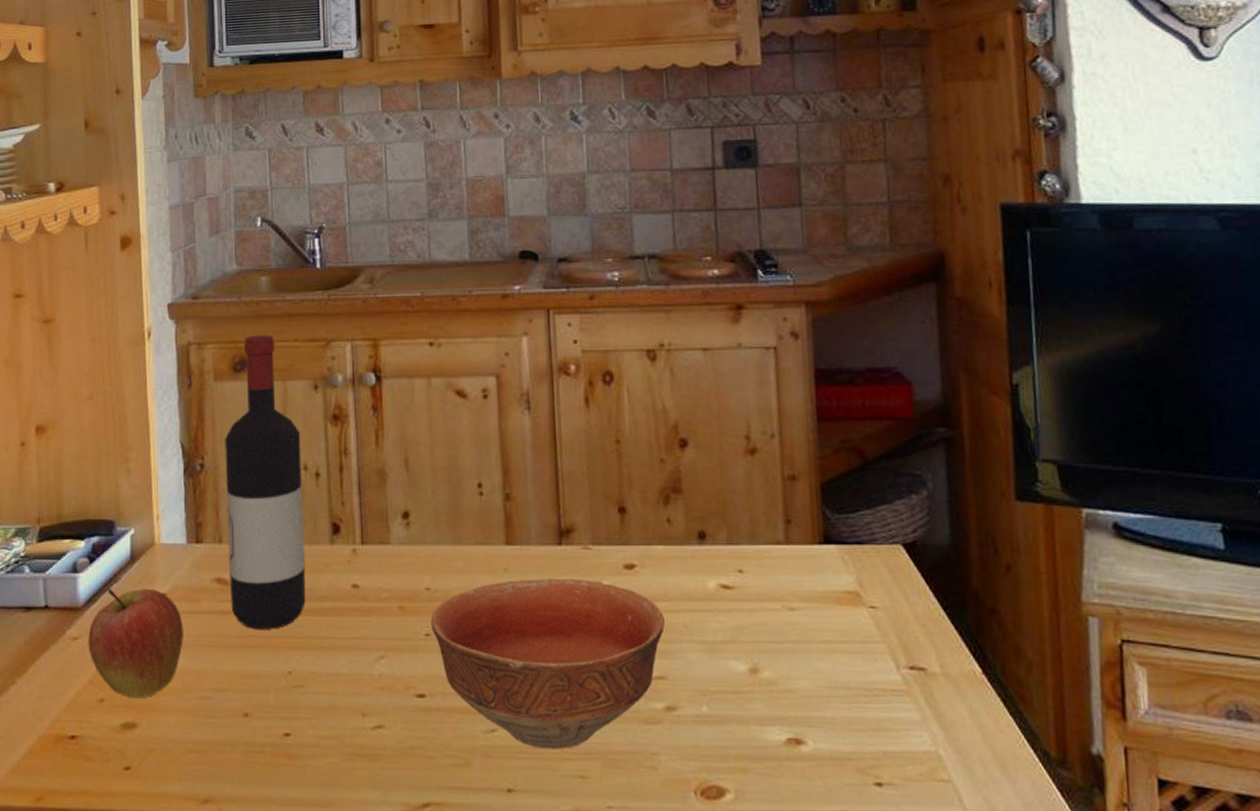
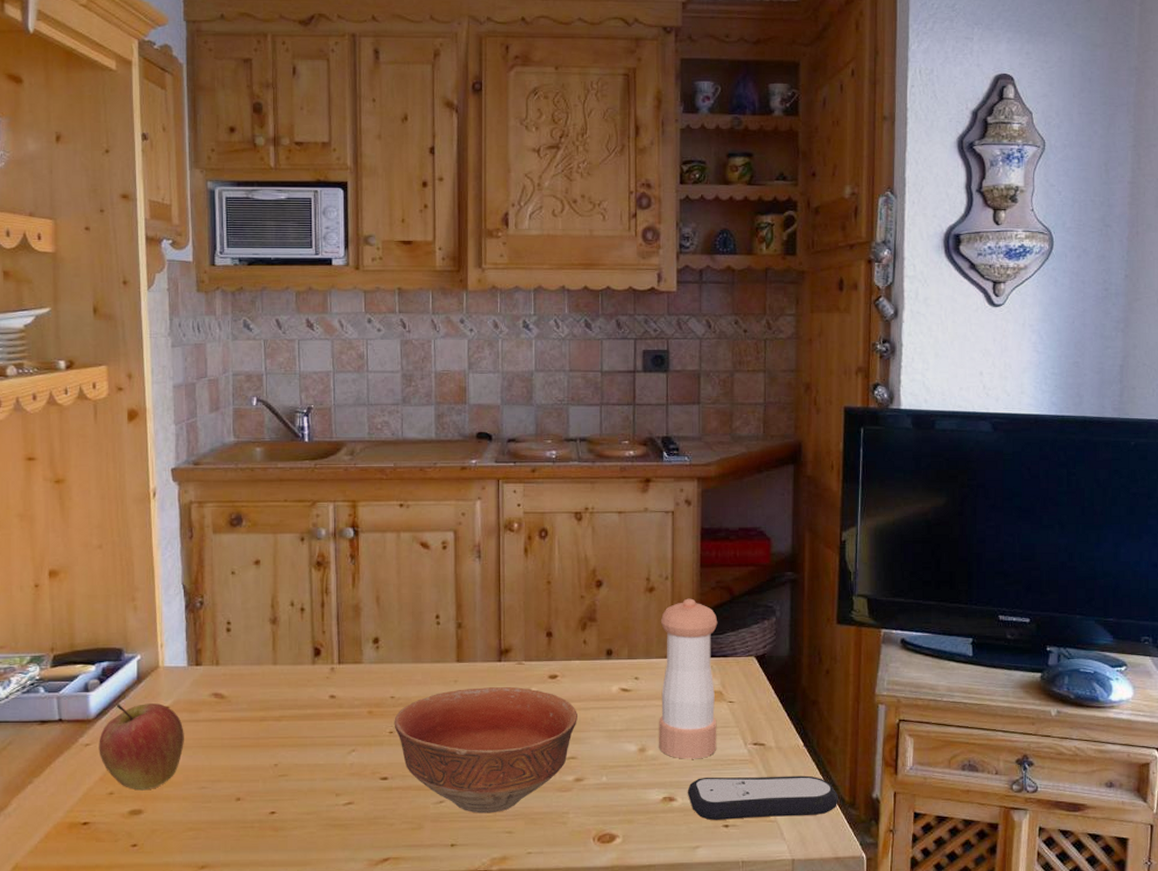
wine bottle: present [225,334,306,629] -> none [222,496,291,732]
pepper shaker: none [768,463,858,686] -> present [659,598,718,759]
remote control: none [820,712,1041,776] -> present [687,775,838,821]

